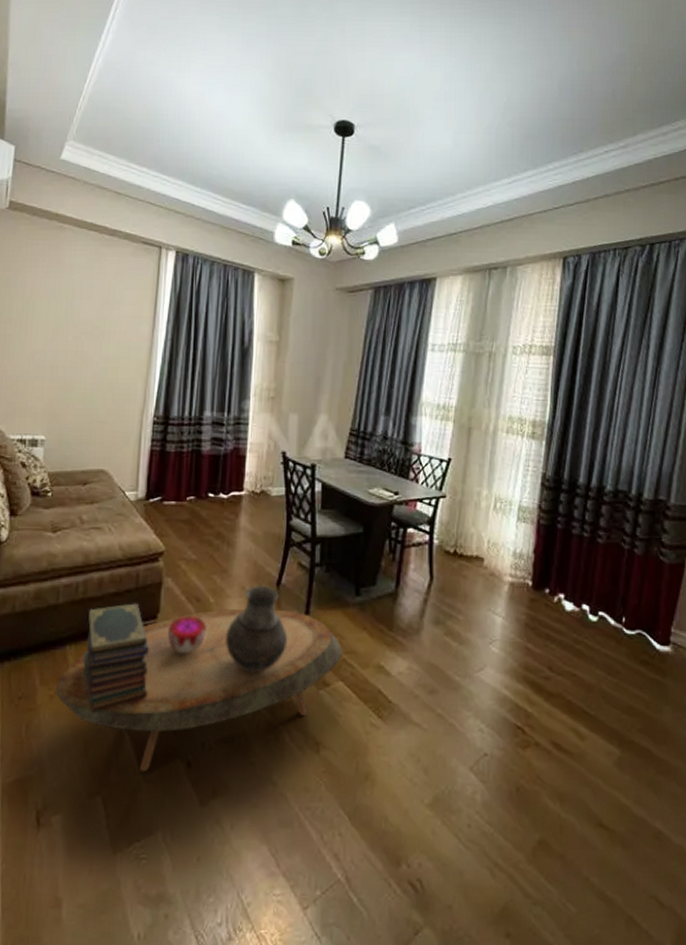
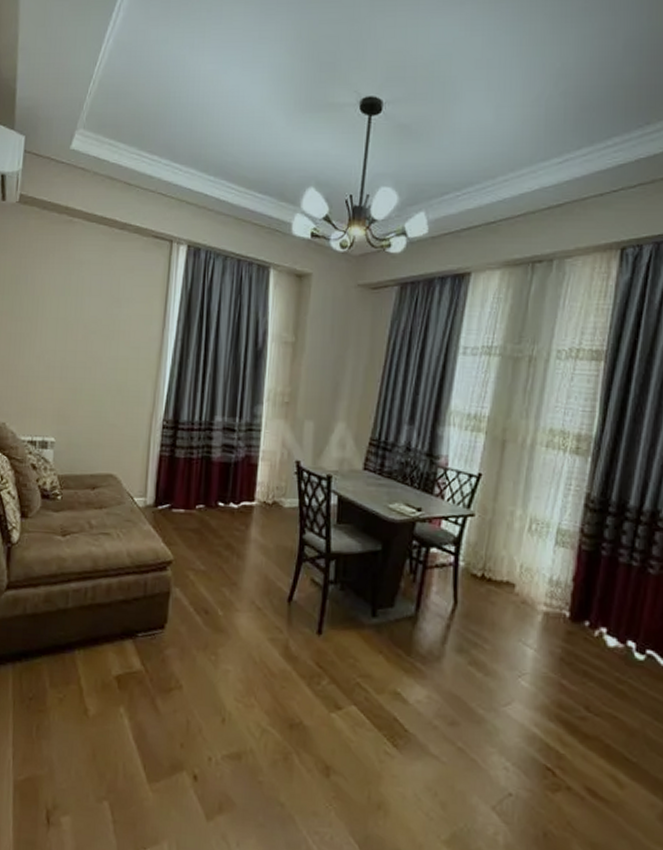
coffee table: present [55,608,342,773] -> none [65,623,356,782]
book stack: present [83,603,149,713] -> none [92,611,156,719]
decorative bowl: present [168,617,206,654] -> none [176,628,214,666]
vase: present [226,585,288,673] -> none [234,600,299,691]

